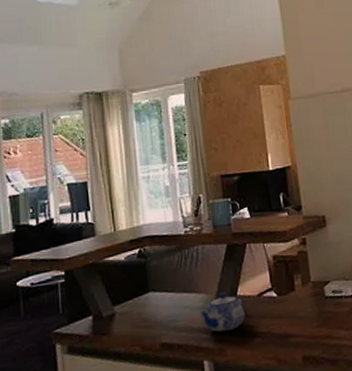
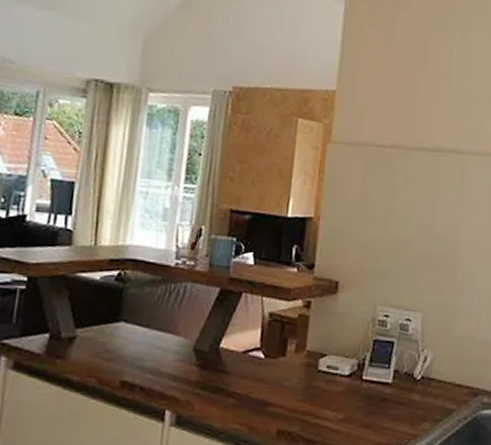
teapot: present [200,292,246,332] -> none [173,340,226,383]

